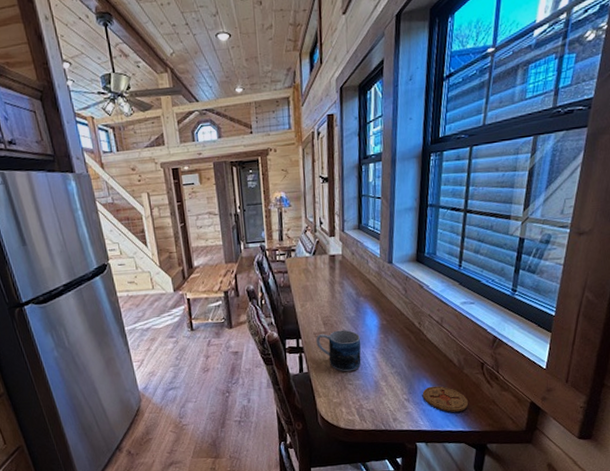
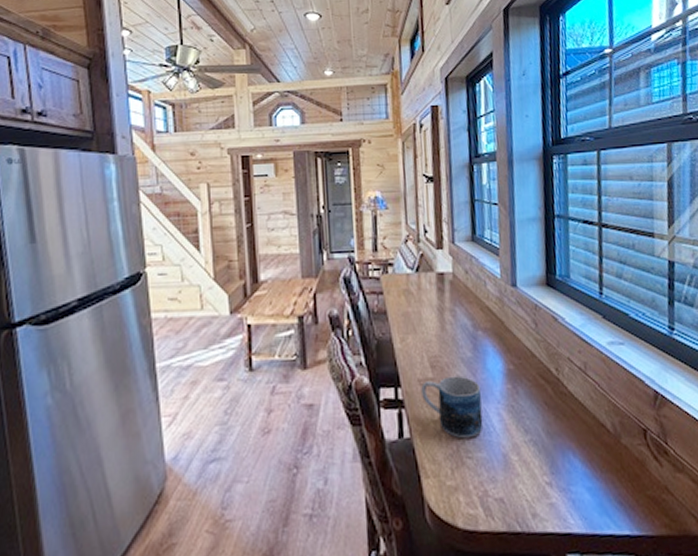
coaster: present [422,385,468,412] -> none [569,462,633,505]

